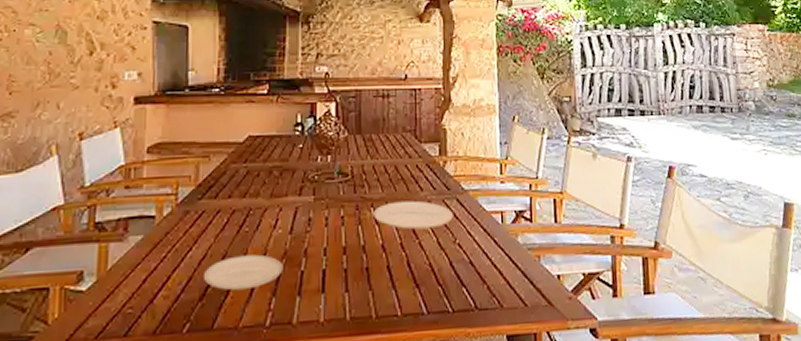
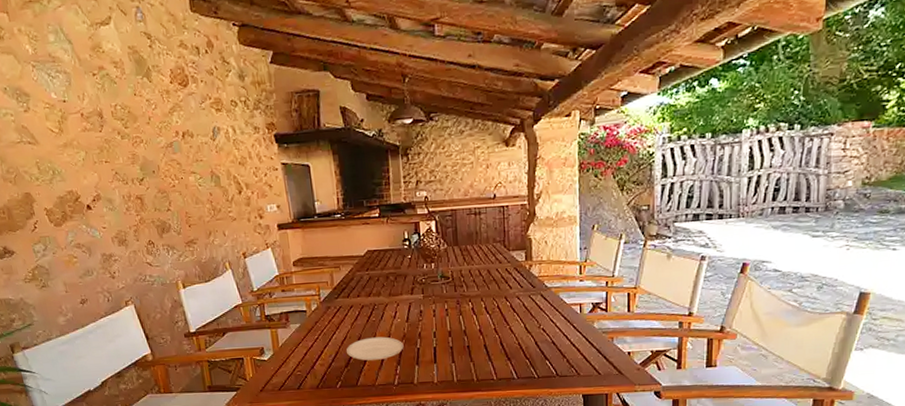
plate: present [373,200,453,230] -> none [471,296,538,319]

